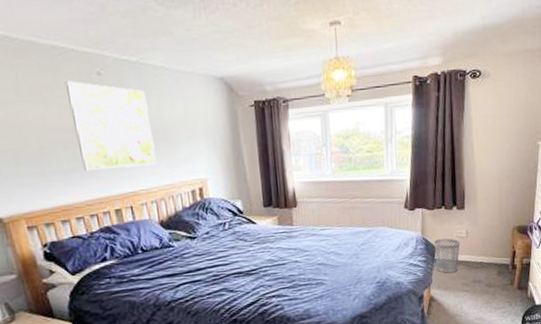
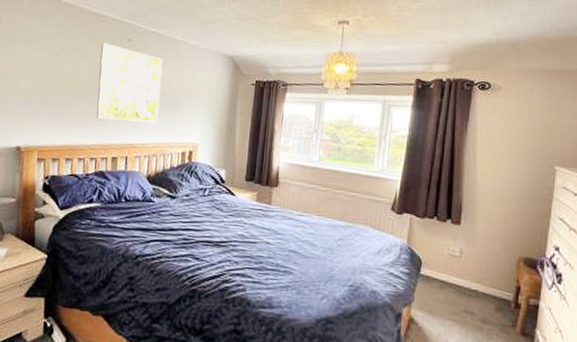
wastebasket: present [434,238,461,274] -> none [420,252,452,295]

